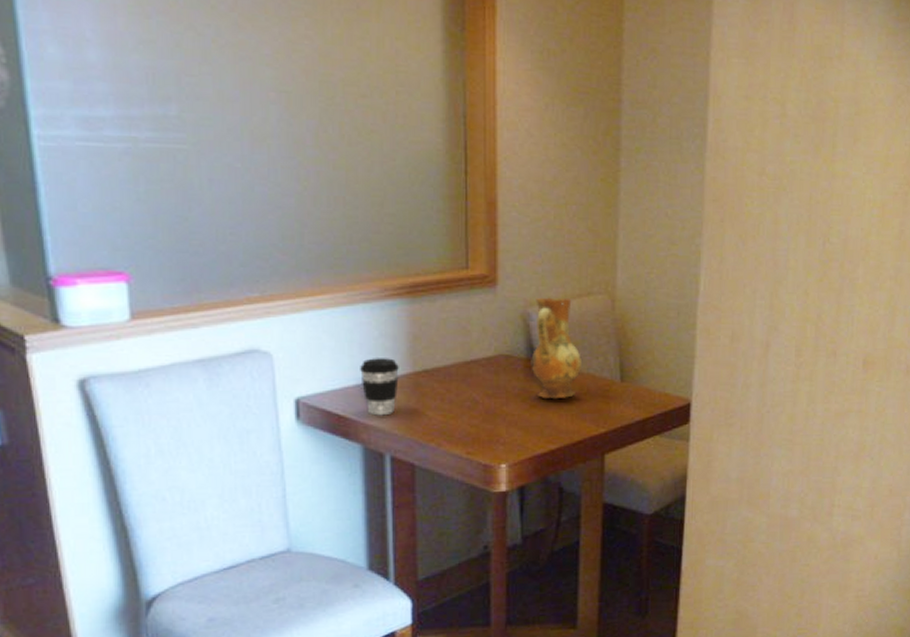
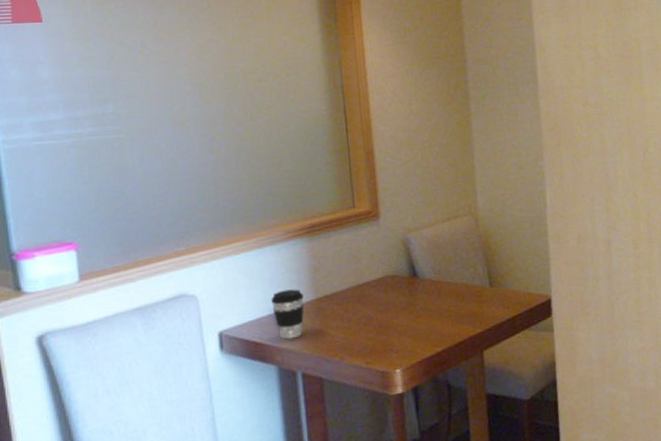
ceramic jug: present [531,297,583,400] -> none [412,223,457,310]

